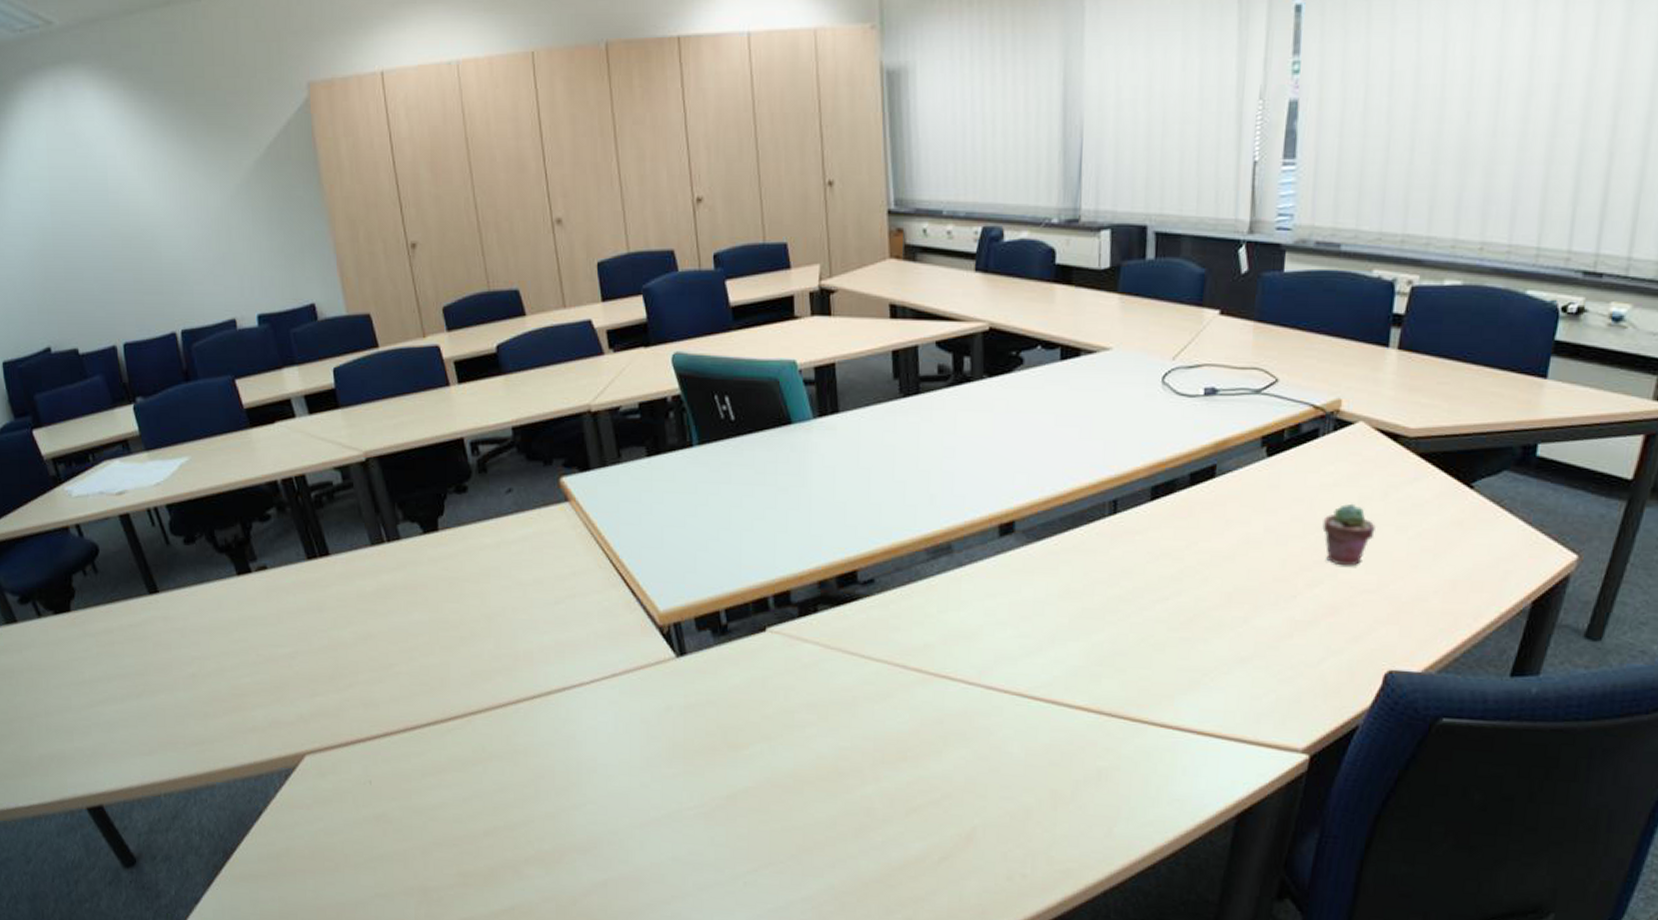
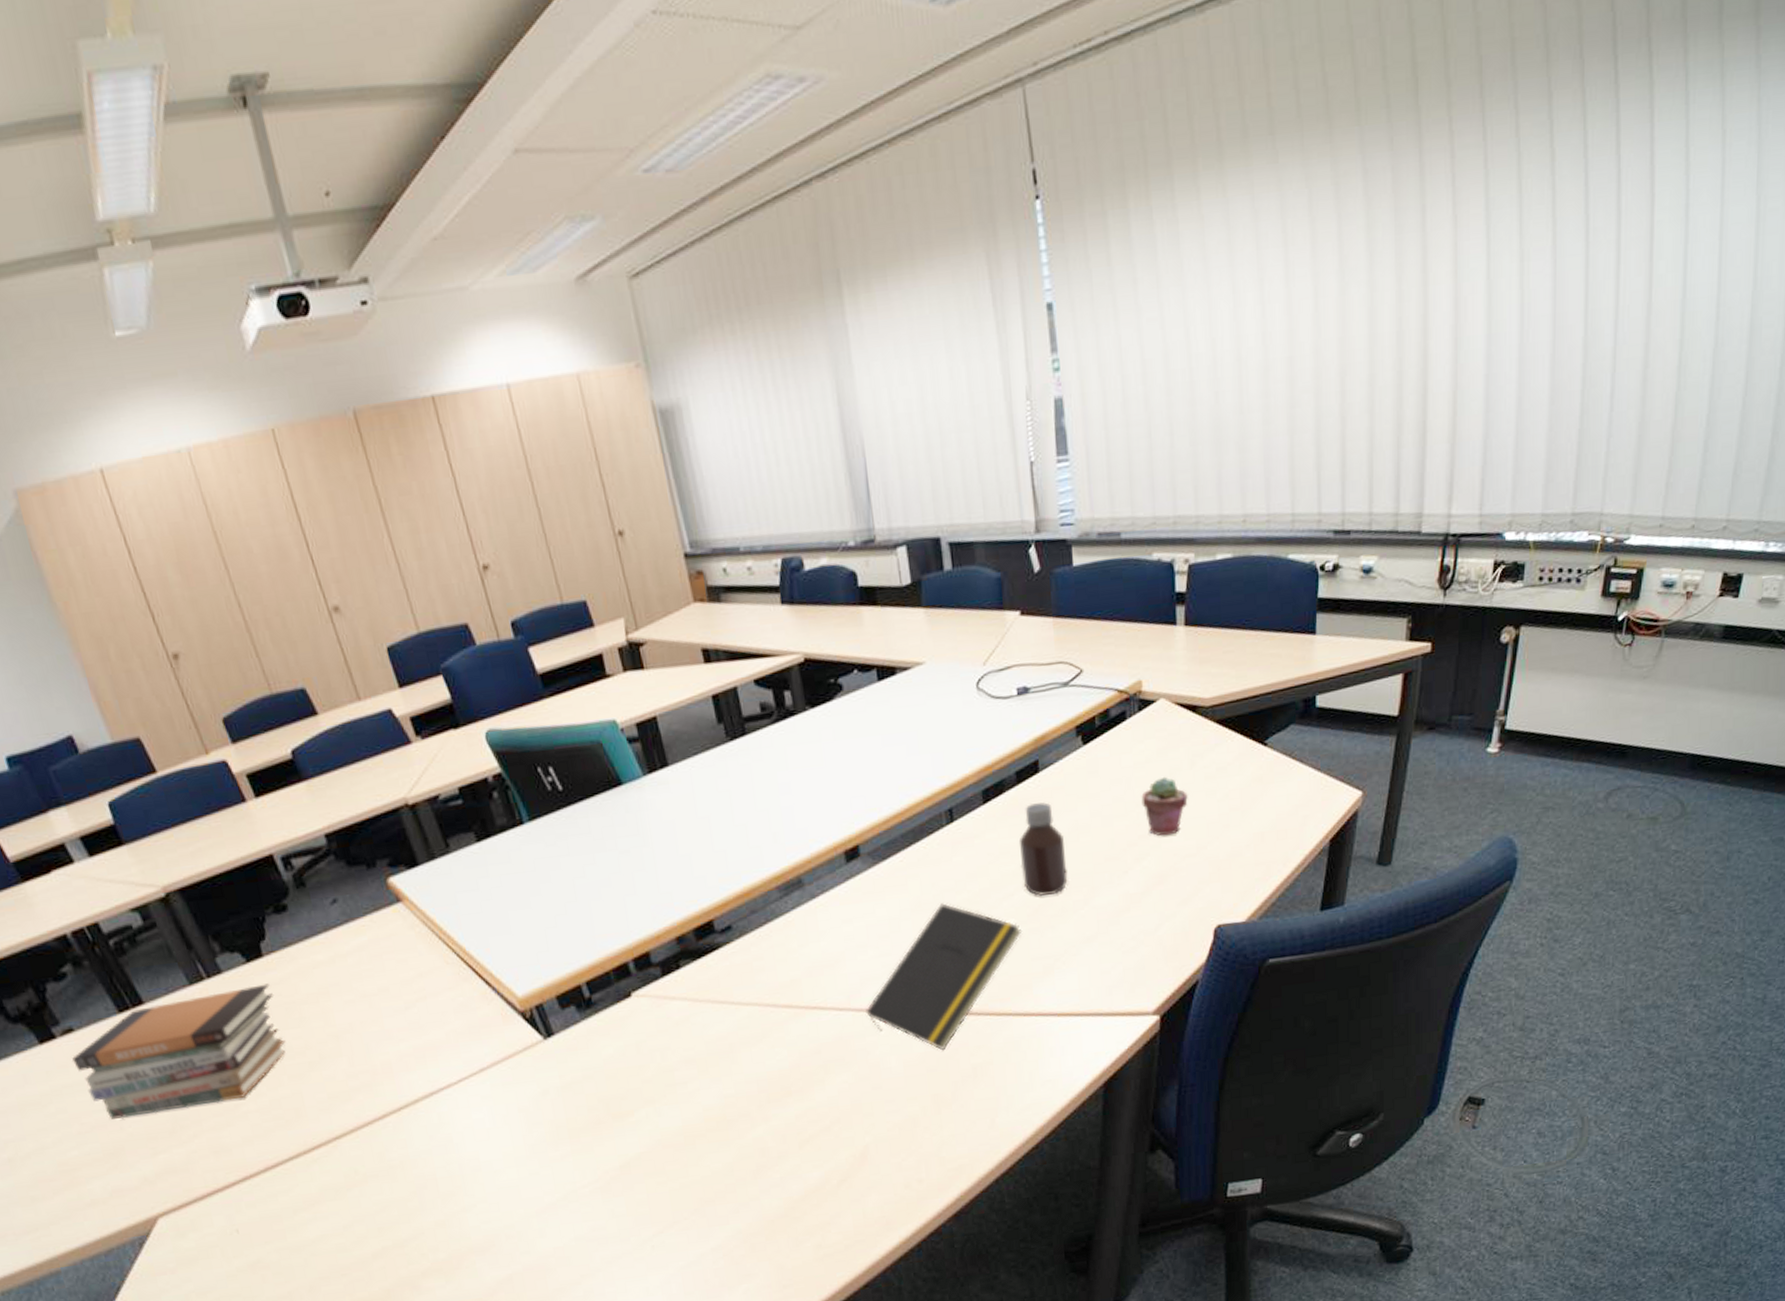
book stack: none [260,556,444,659] -> present [71,983,286,1119]
notepad: none [995,594,1172,746] -> present [865,903,1023,1051]
bottle: none [1180,509,1231,606] -> present [1018,802,1068,896]

